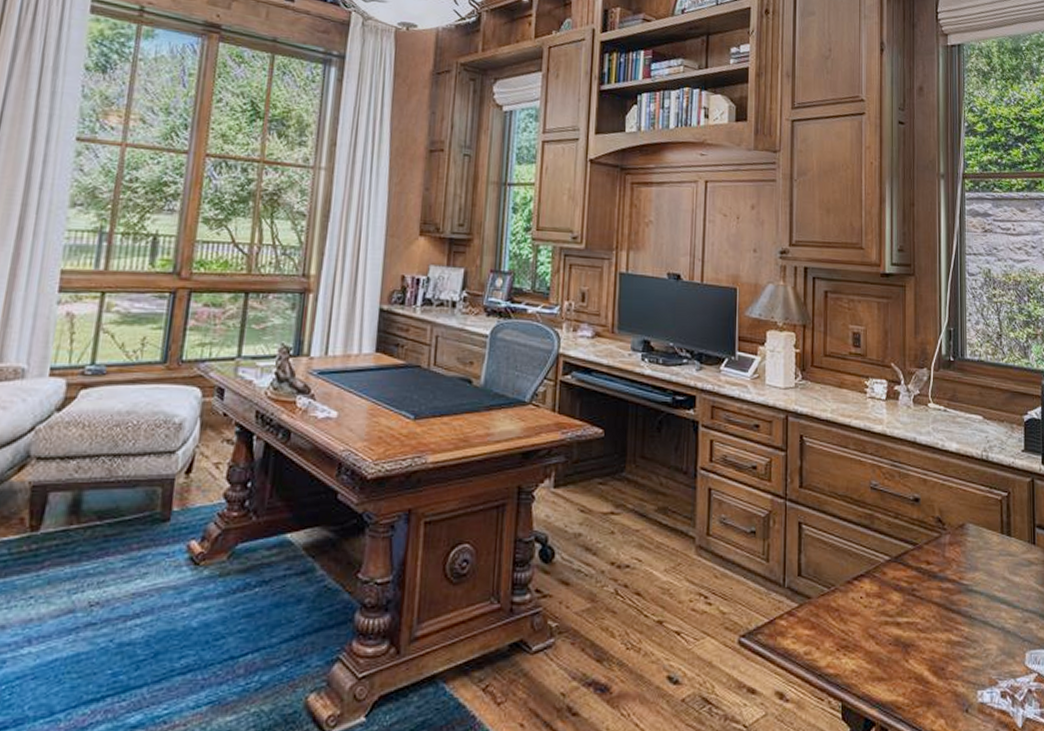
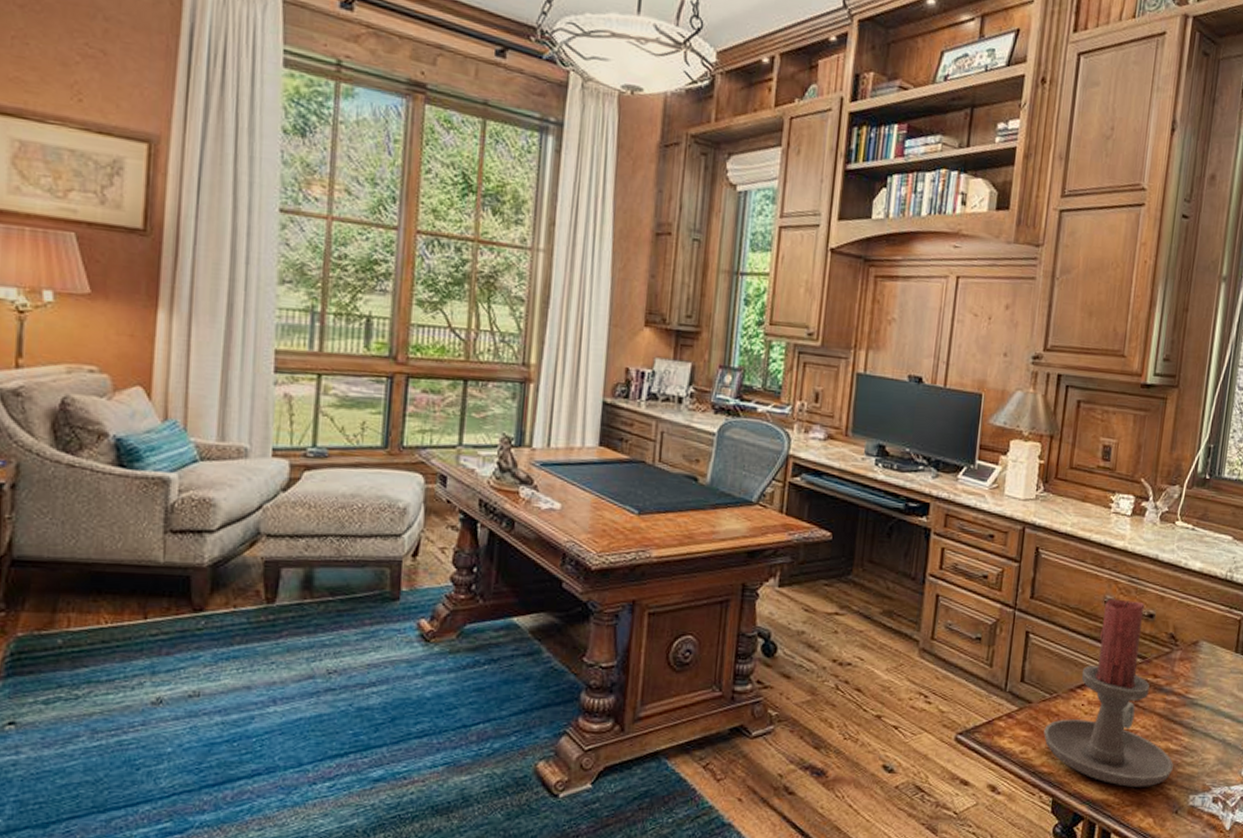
candle holder: none [826,484,957,685] -> present [1044,598,1174,787]

